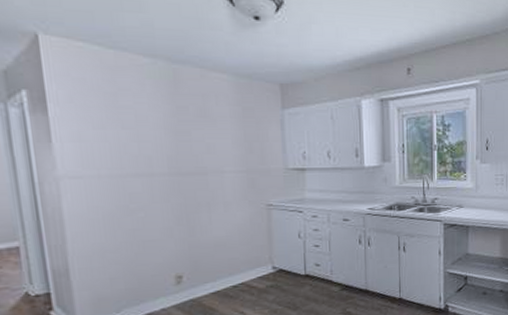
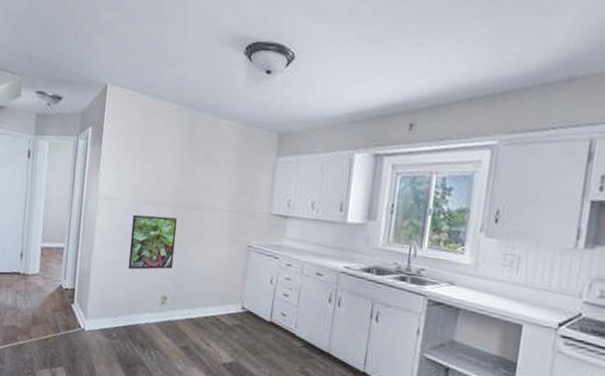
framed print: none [115,188,183,255] -> present [128,214,178,270]

